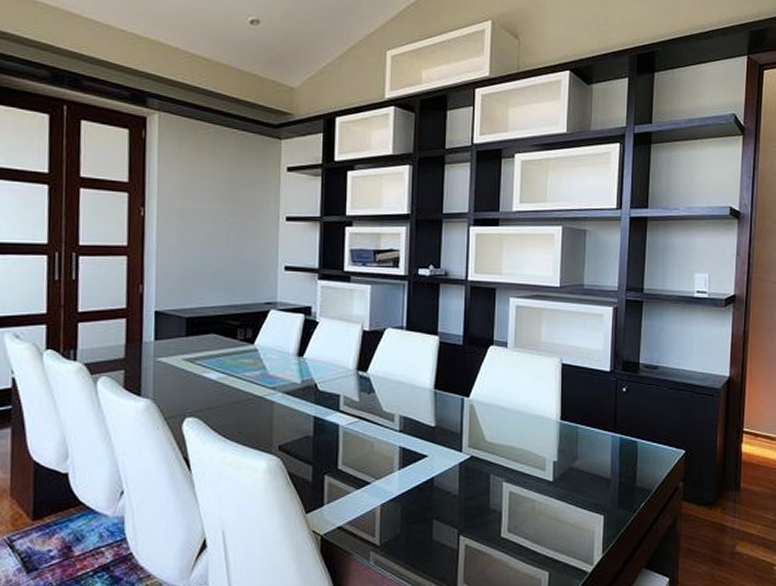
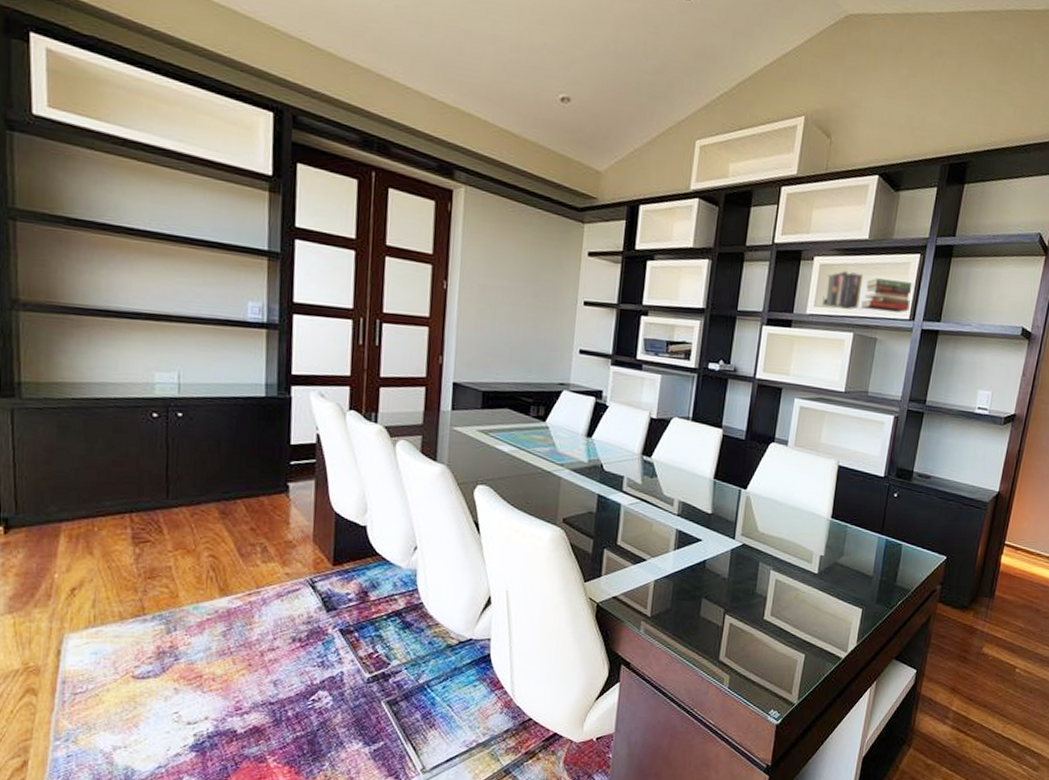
books: none [527,166,566,204] -> present [822,271,864,310]
books: none [566,170,617,203] -> present [860,278,914,314]

